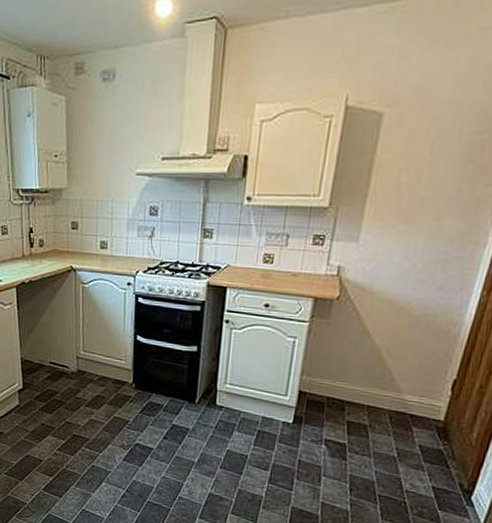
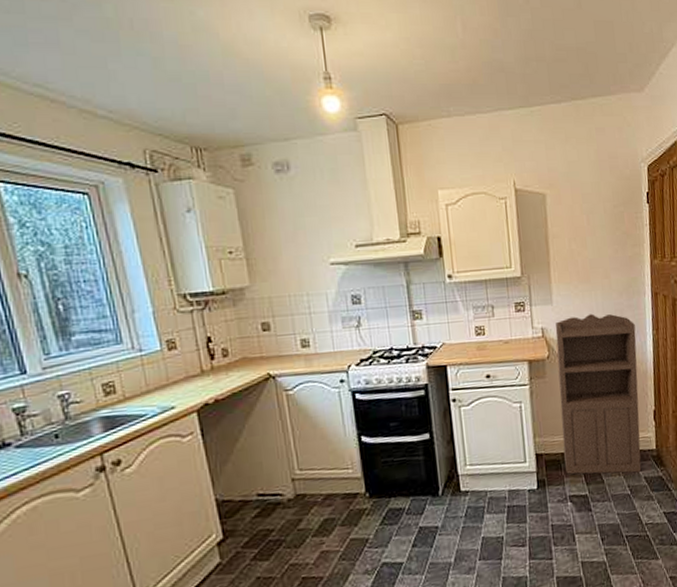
storage cabinet: none [328,259,460,439] -> present [555,313,642,475]

